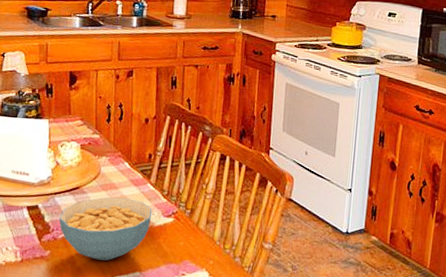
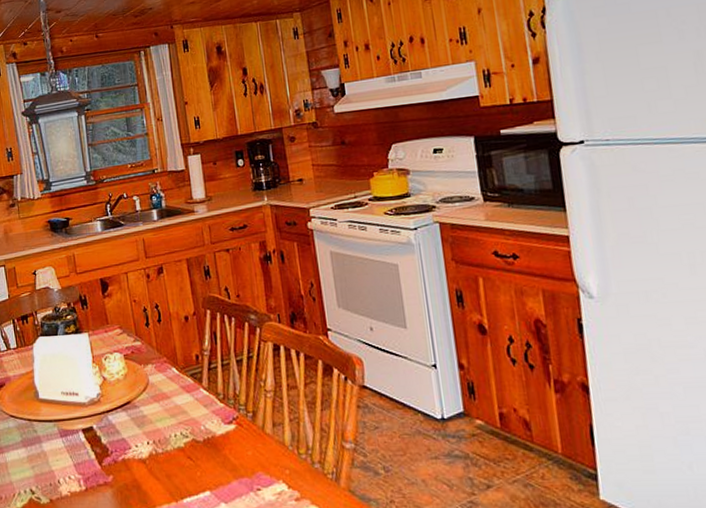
cereal bowl: present [59,197,153,261] -> none [116,407,212,481]

